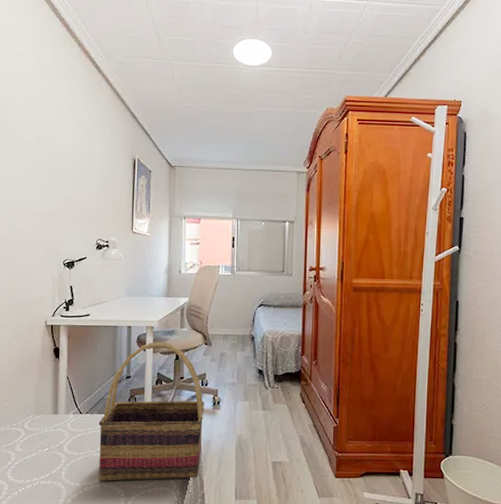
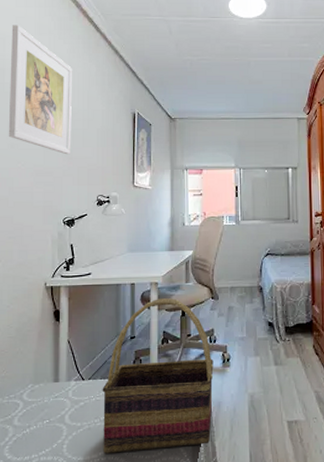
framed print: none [10,62,74,198] -> present [8,25,73,155]

